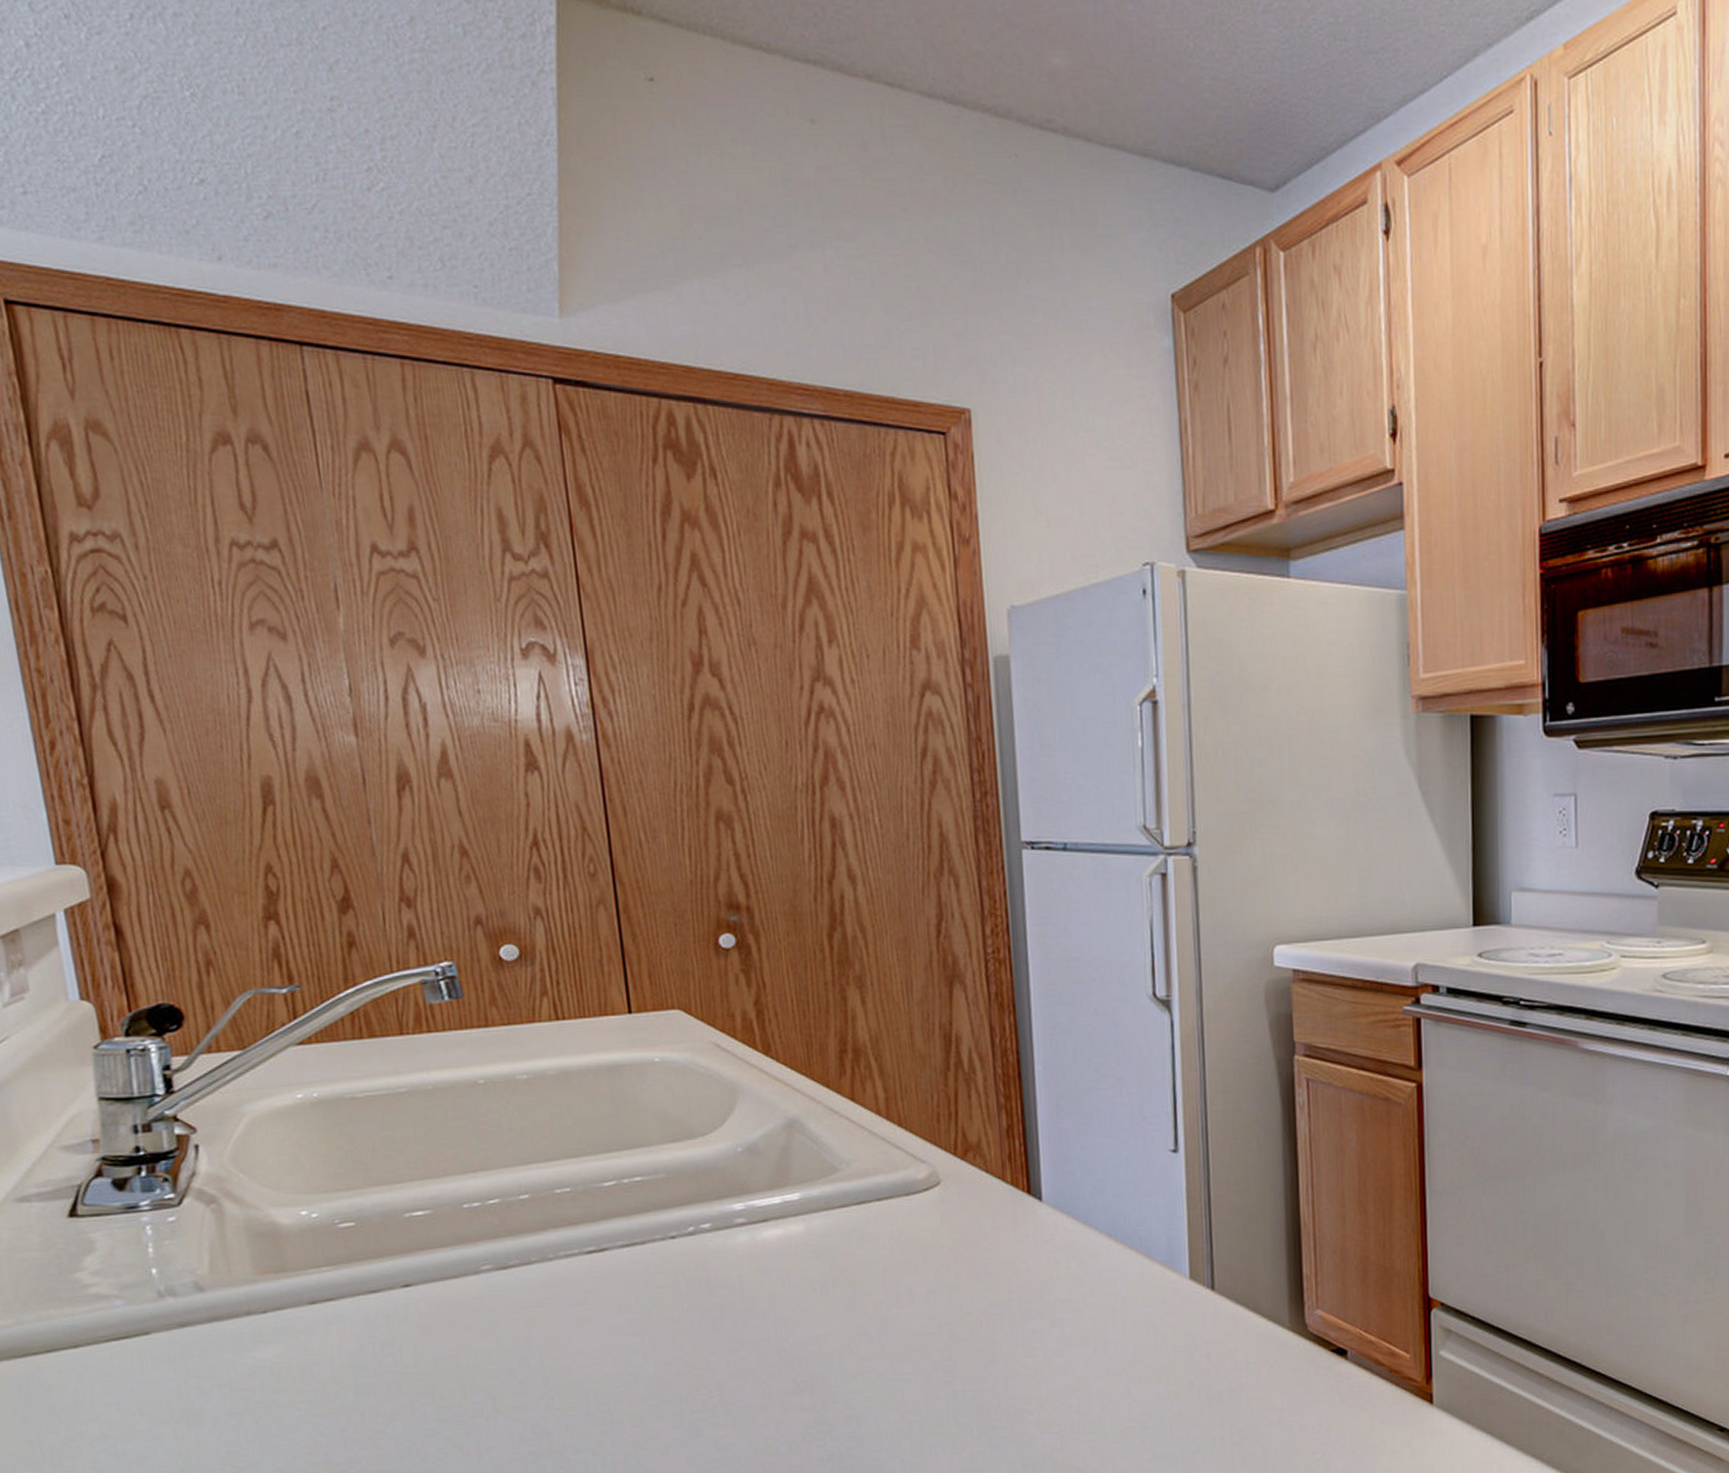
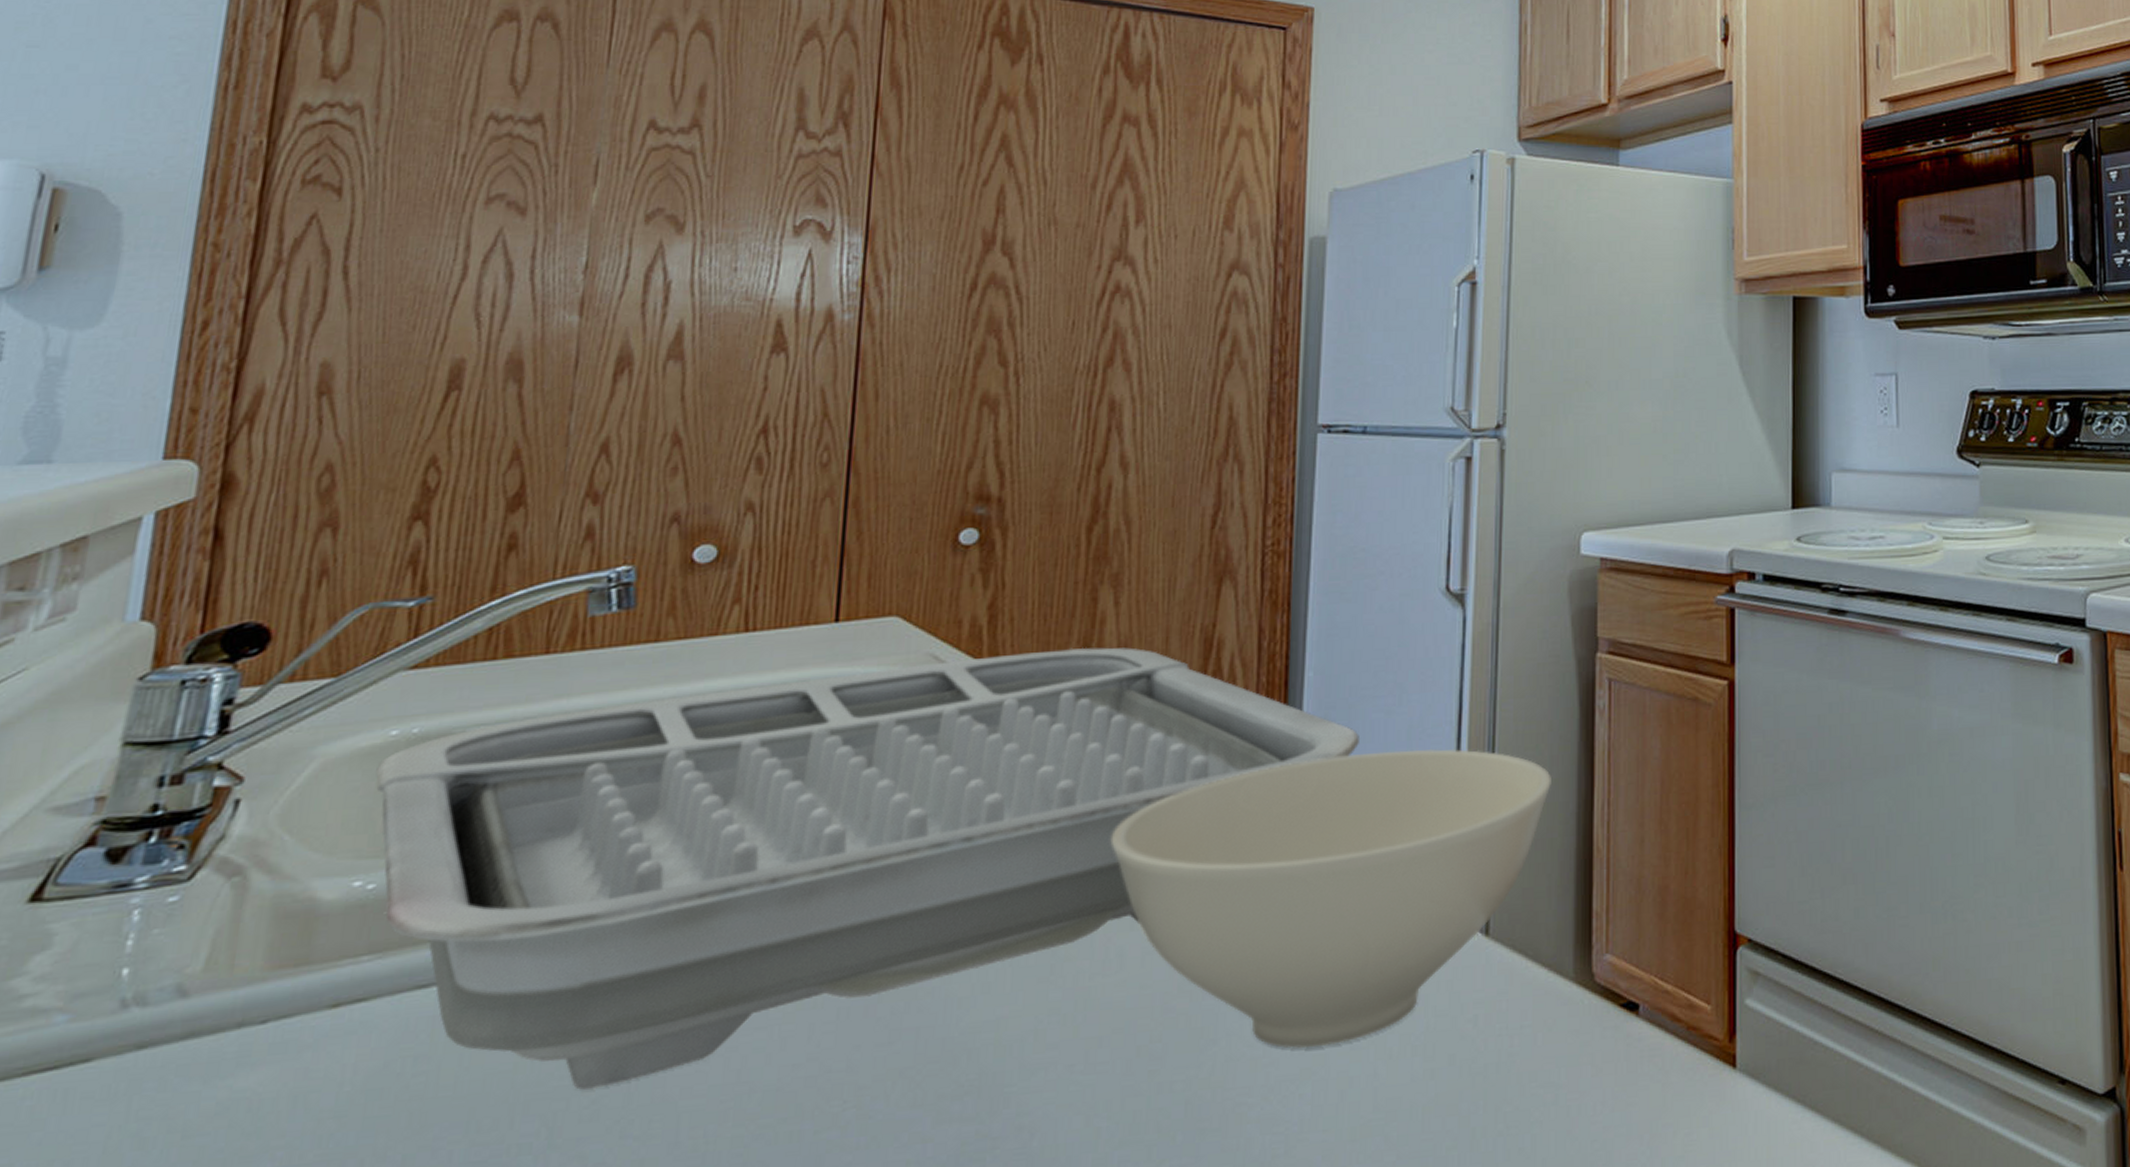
dish rack: none [294,1040,1090,1373] -> present [375,647,1361,1090]
bowl: none [887,1134,1261,1371] -> present [1110,748,1553,1049]

